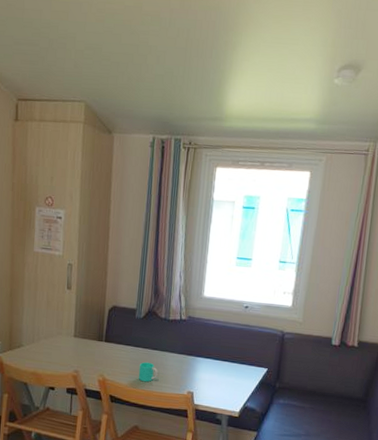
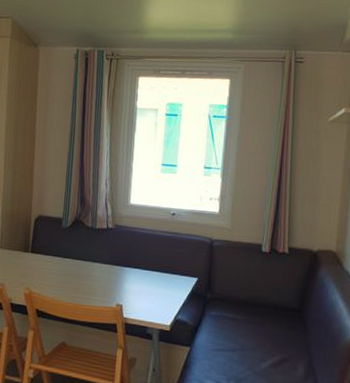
cup: present [138,361,159,382] -> none [65,273,86,295]

